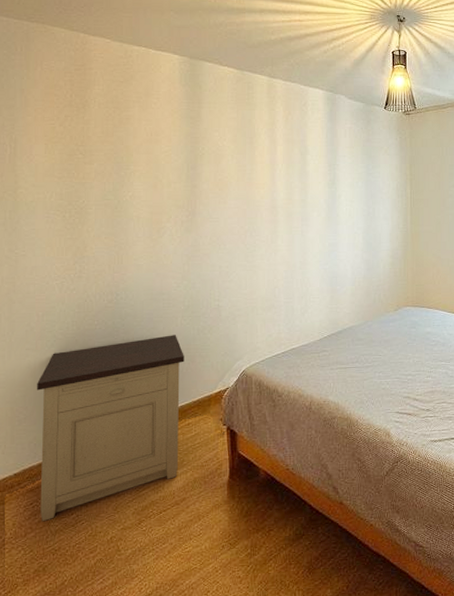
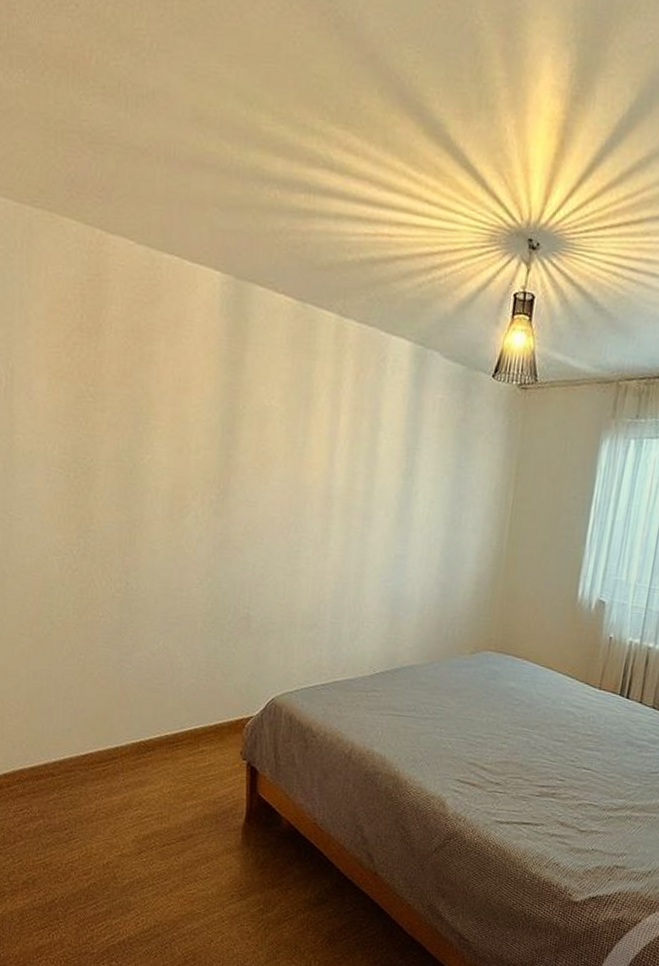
nightstand: present [37,335,184,522] -> none [31,641,203,832]

